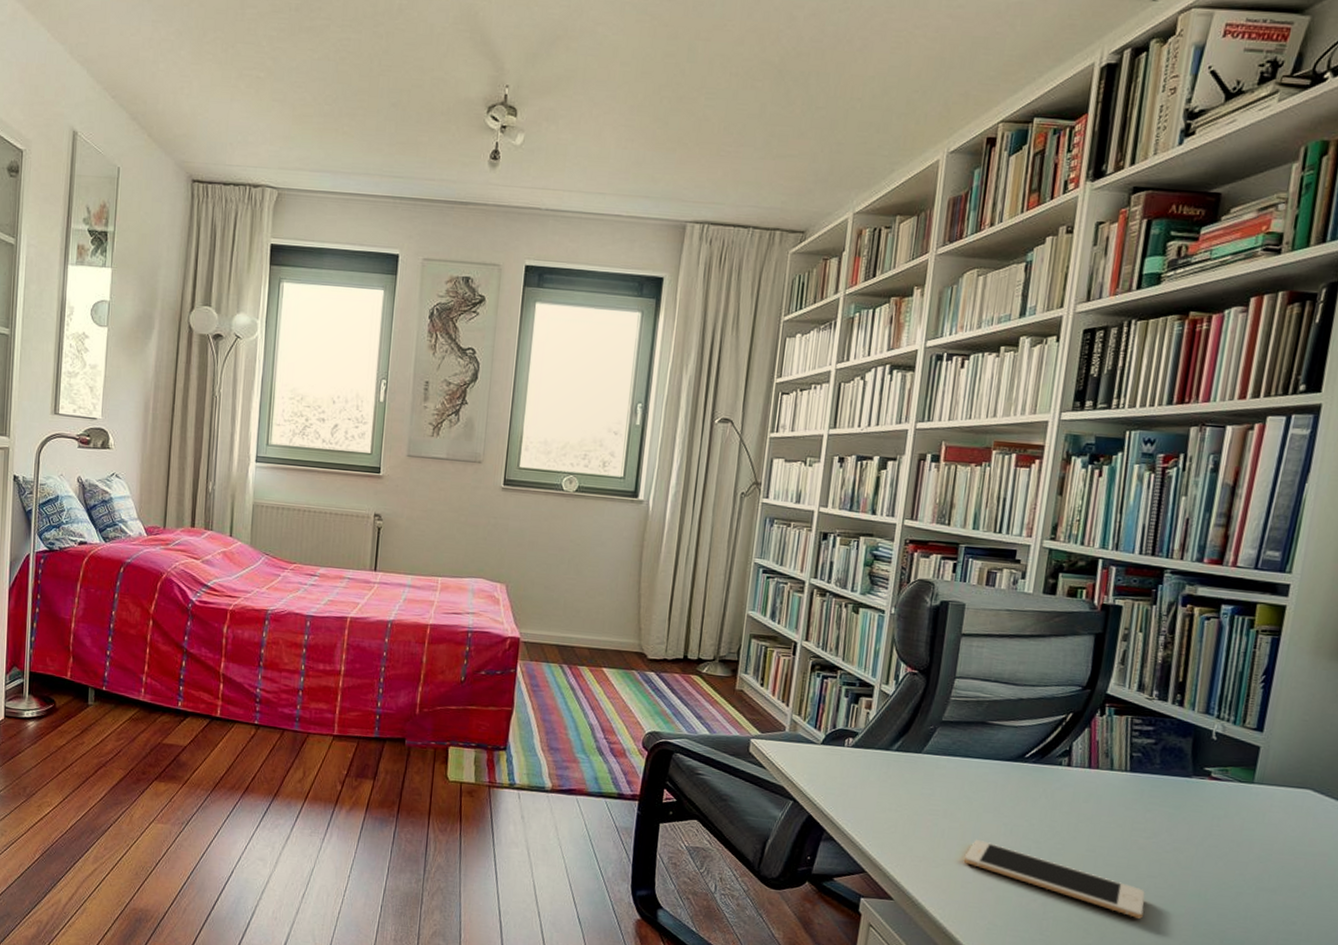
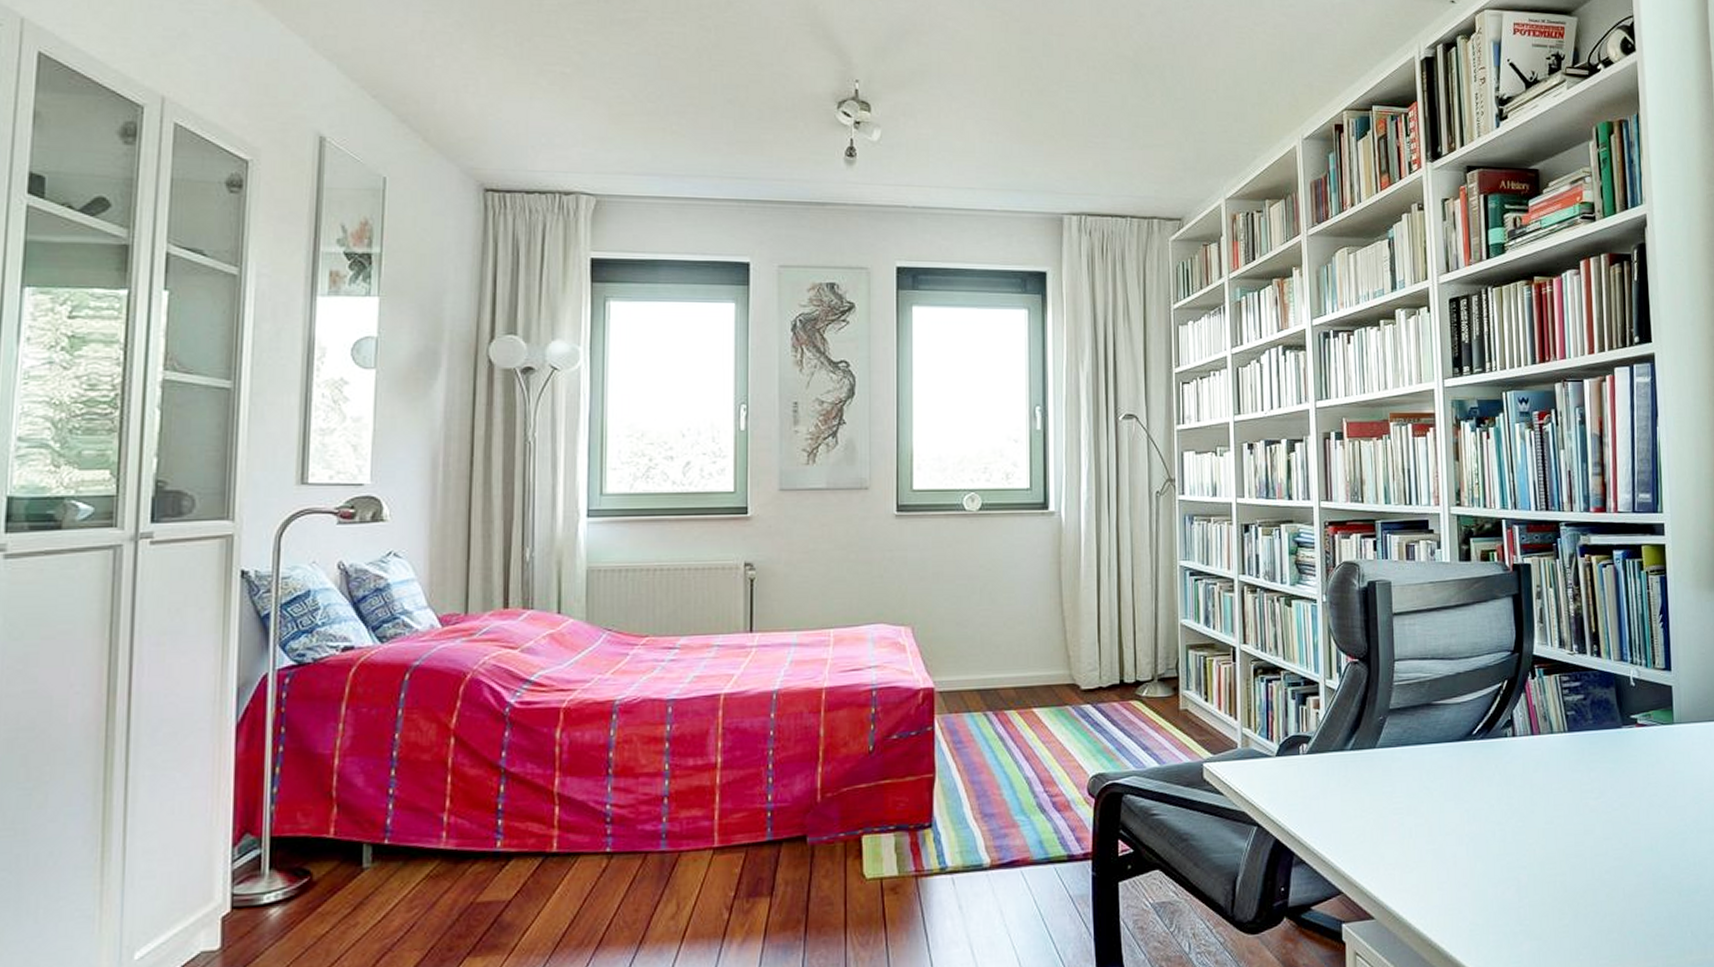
cell phone: present [963,840,1145,919] -> none [1435,833,1608,887]

